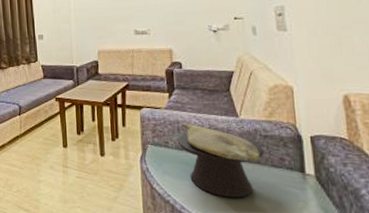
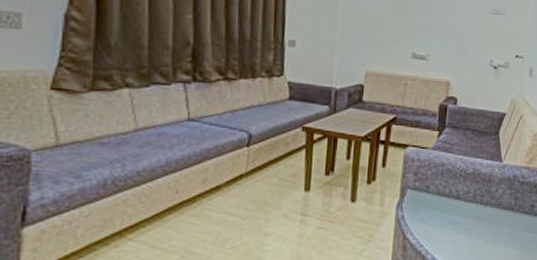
decorative bowl: present [177,123,263,198] -> none [439,166,518,246]

